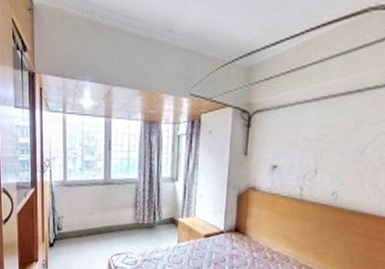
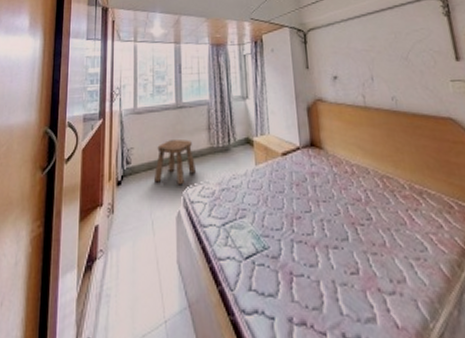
stool: none [83,213,121,253] -> present [155,139,196,185]

